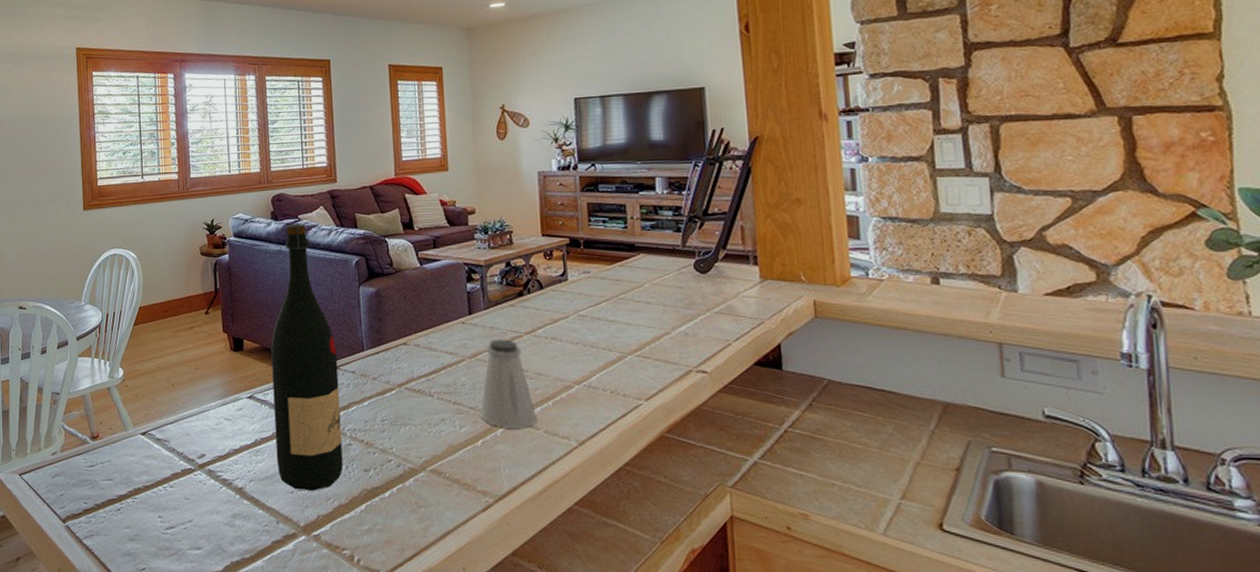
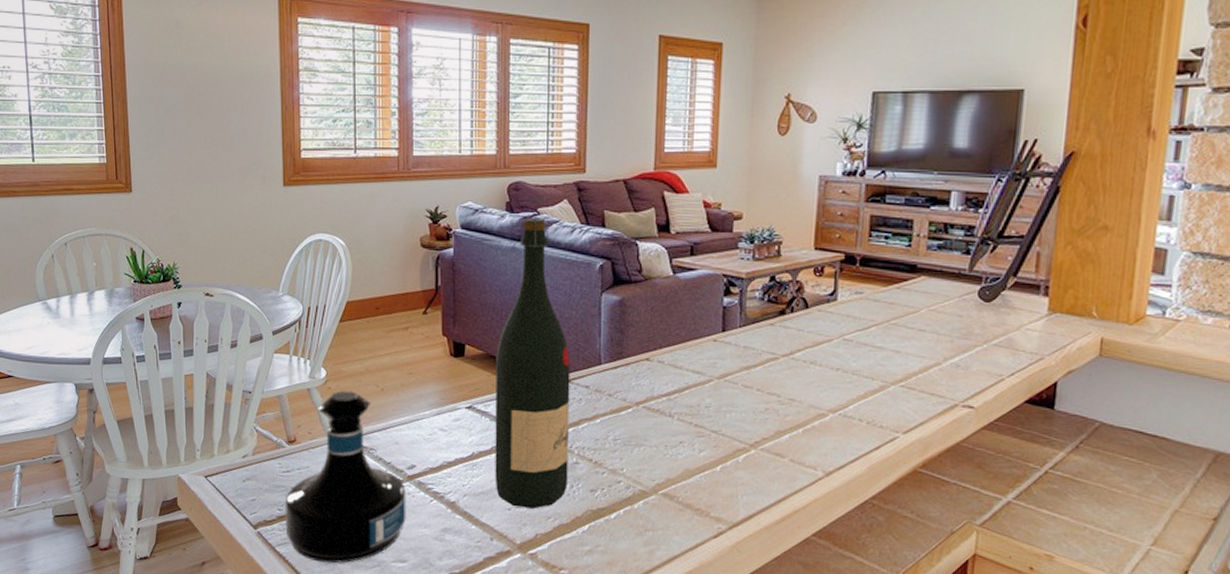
tequila bottle: none [90,387,199,554] -> present [285,390,406,564]
saltshaker: present [480,339,537,428] -> none [722,360,784,456]

